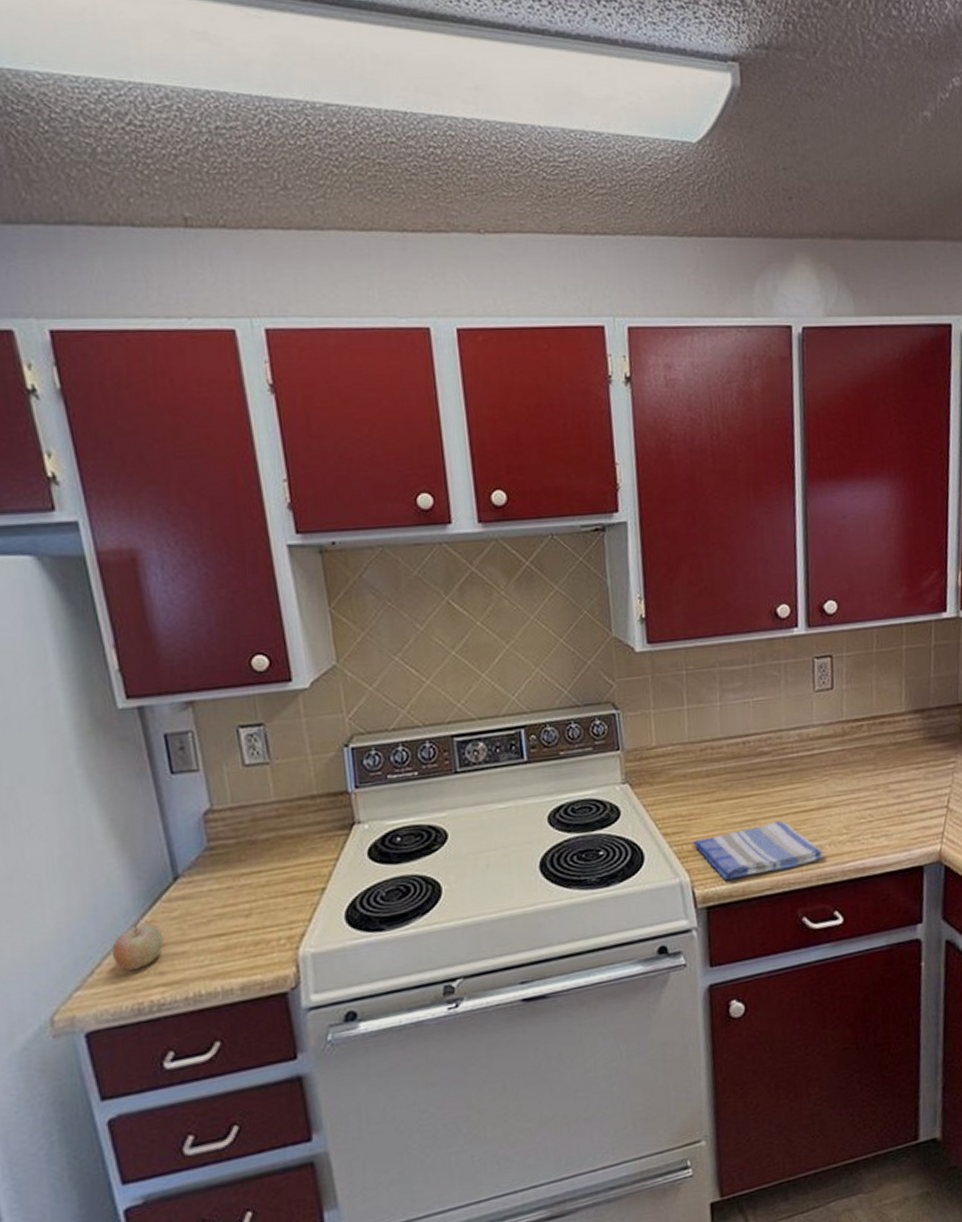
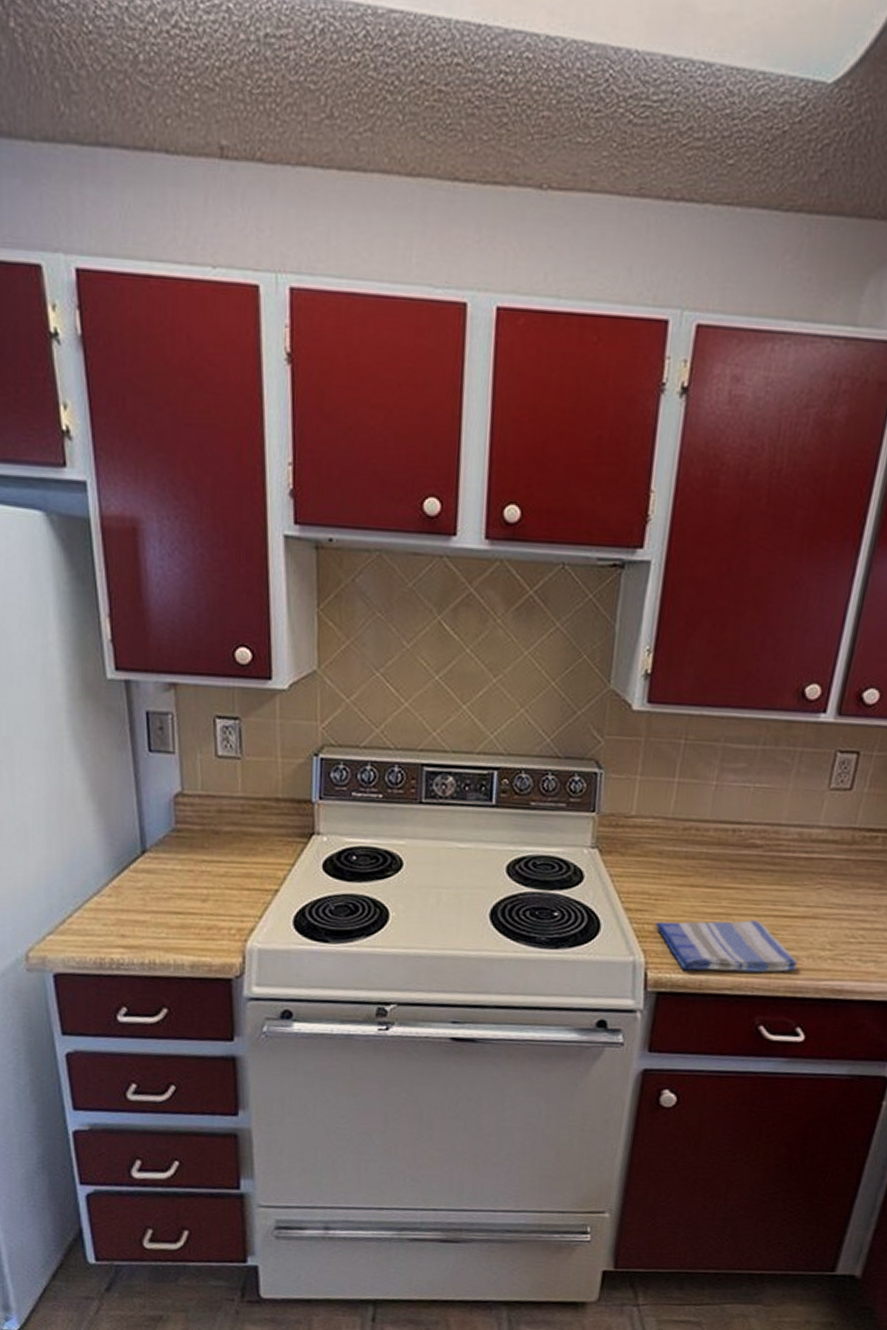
fruit: present [111,923,164,971] -> none [81,885,128,928]

